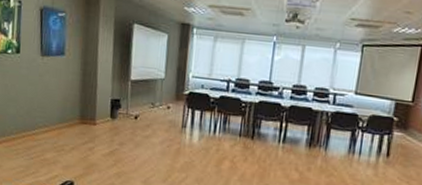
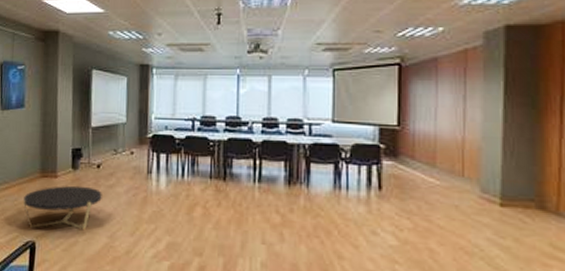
coffee table: none [63,133,138,174] -> present [23,185,102,229]

